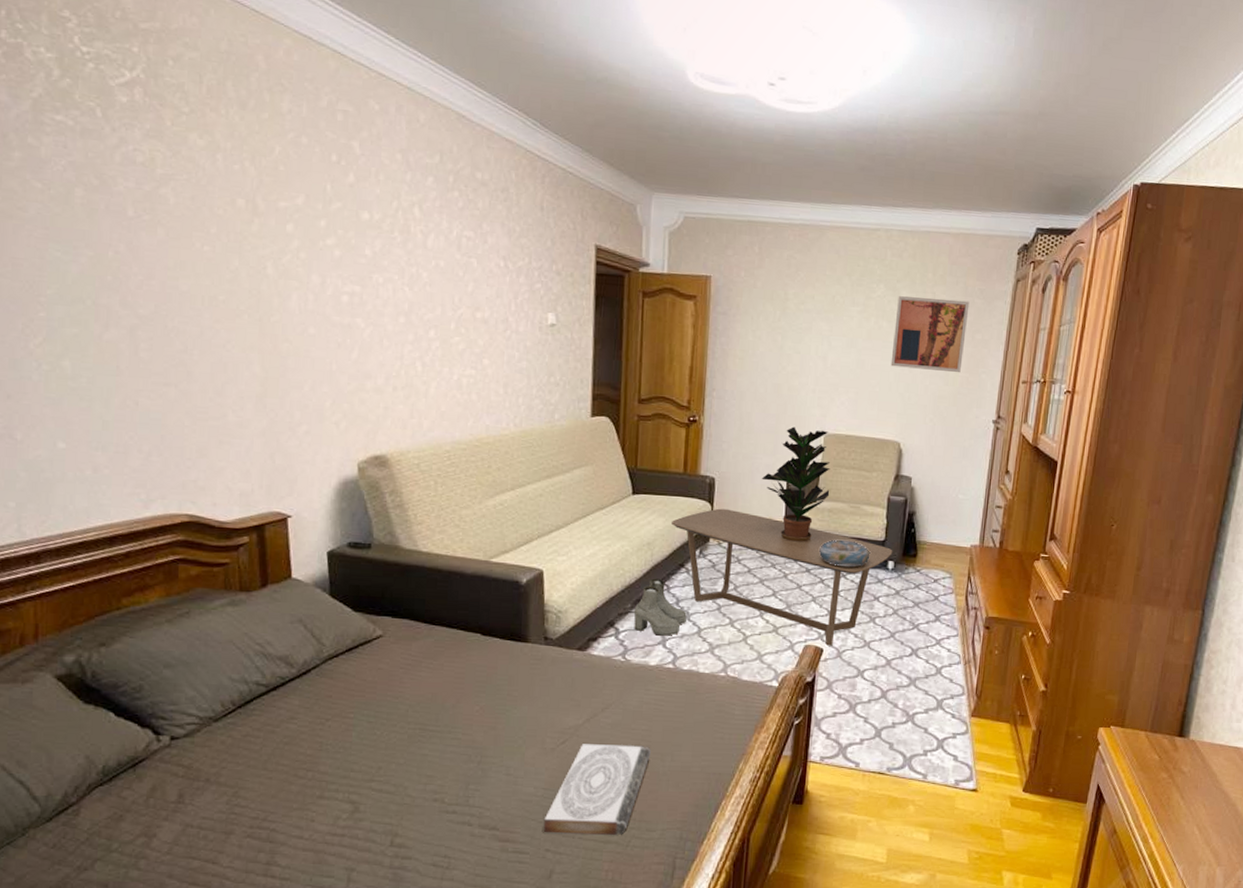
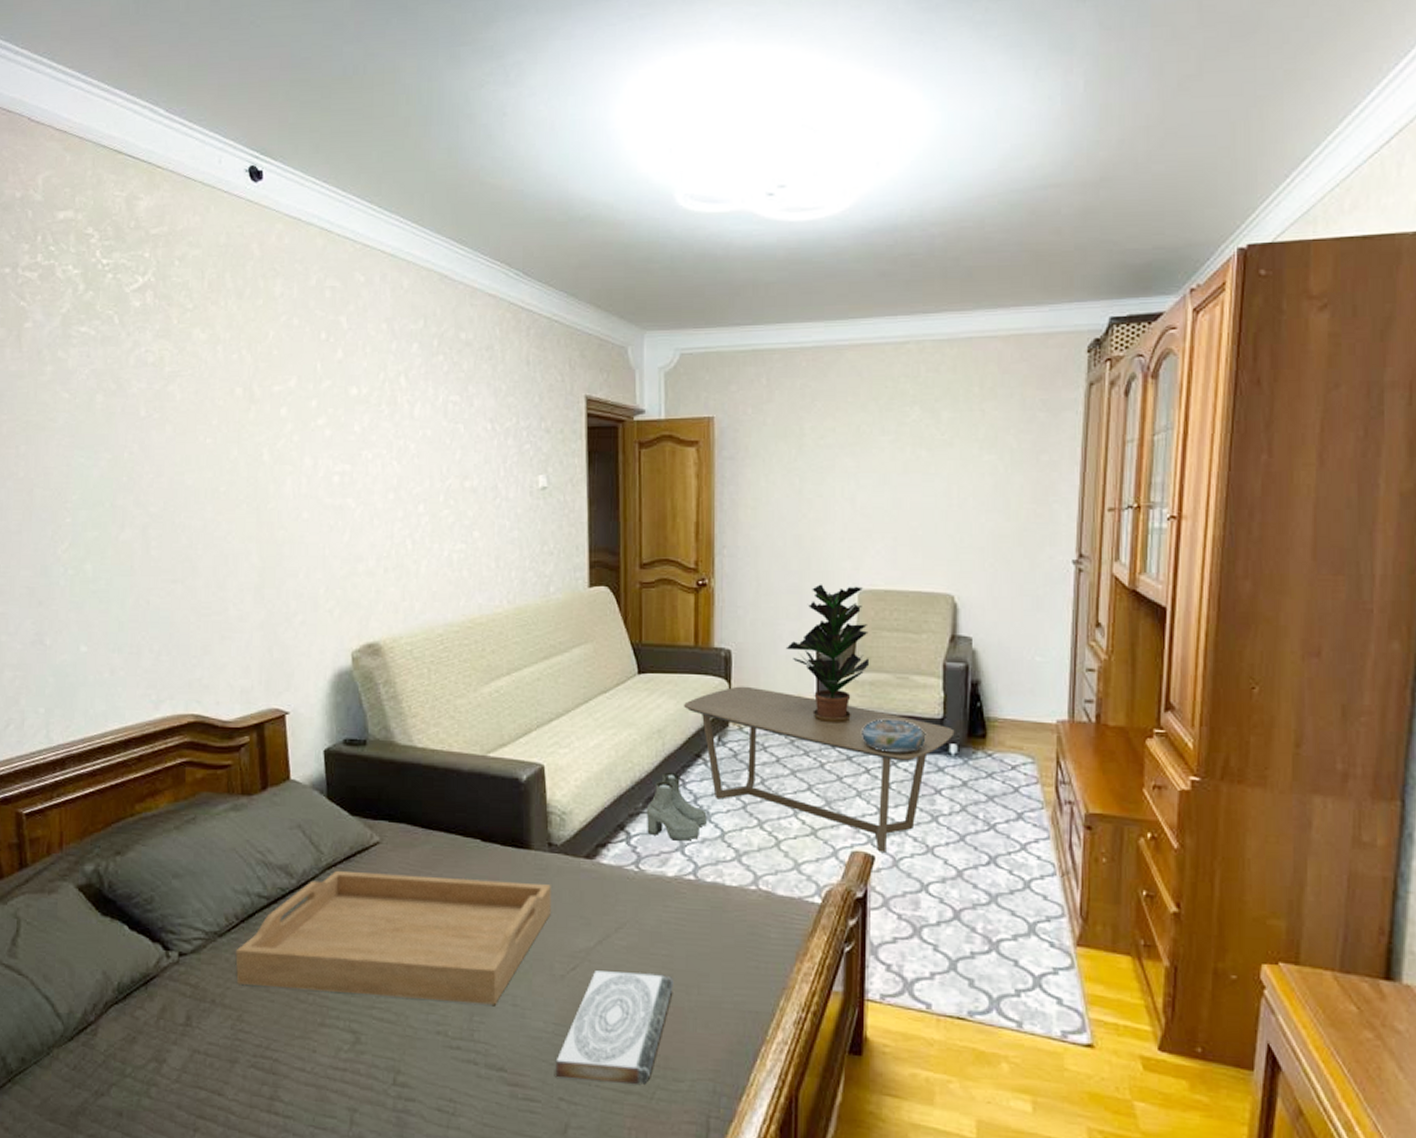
serving tray: none [232,660,546,775] -> present [235,870,552,1005]
wall art: present [890,296,970,373] -> none [934,415,1030,505]

